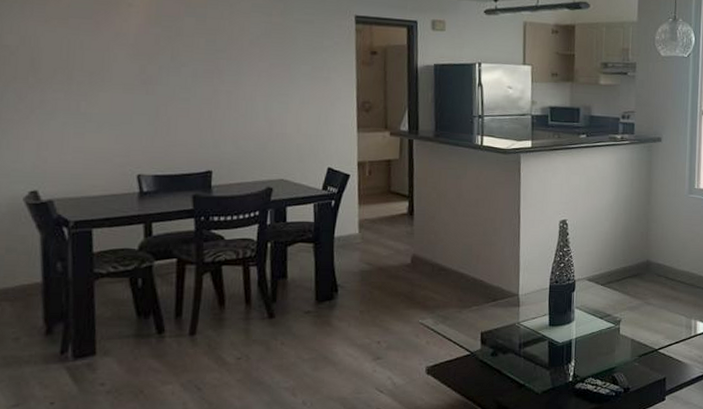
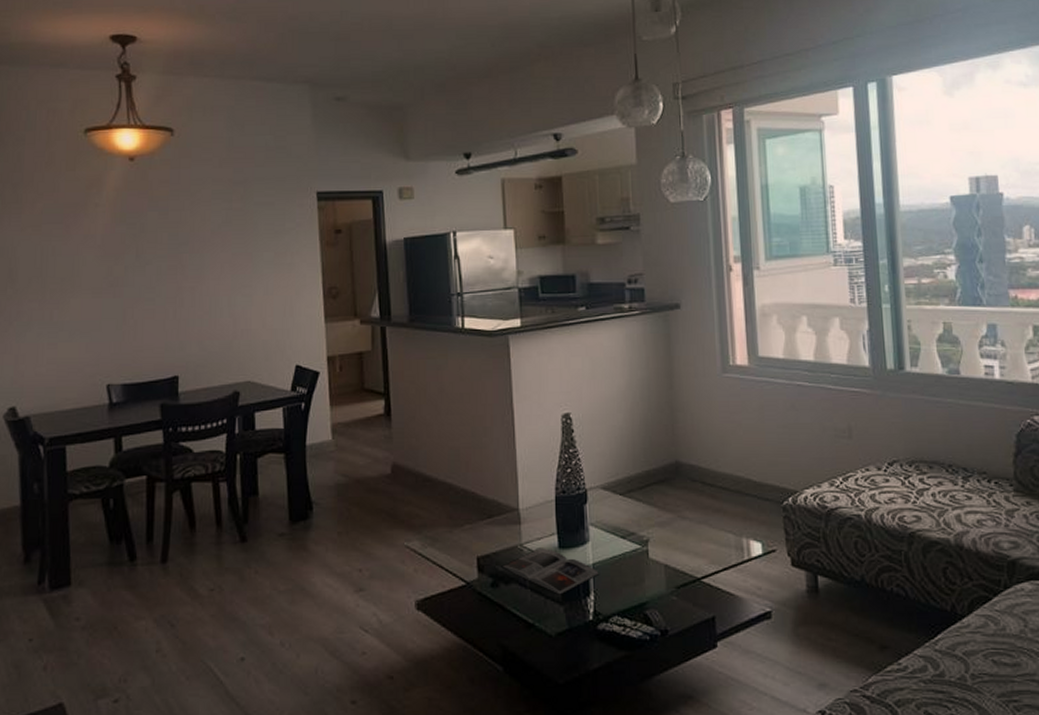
magazine: none [501,325,580,362] -> present [501,548,599,595]

